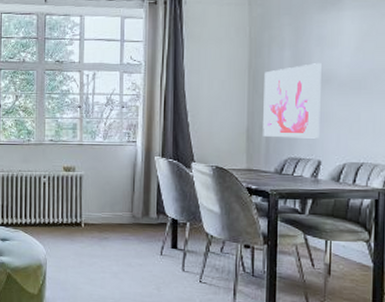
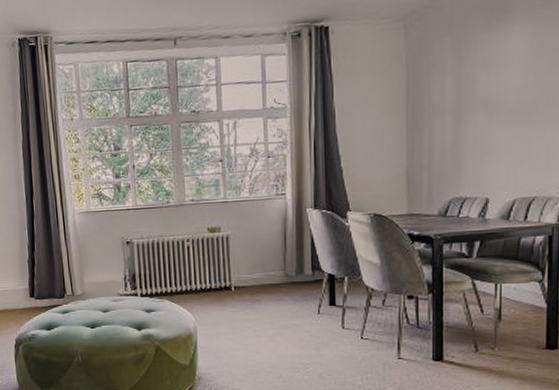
wall art: present [263,63,322,139] -> none [424,89,488,177]

